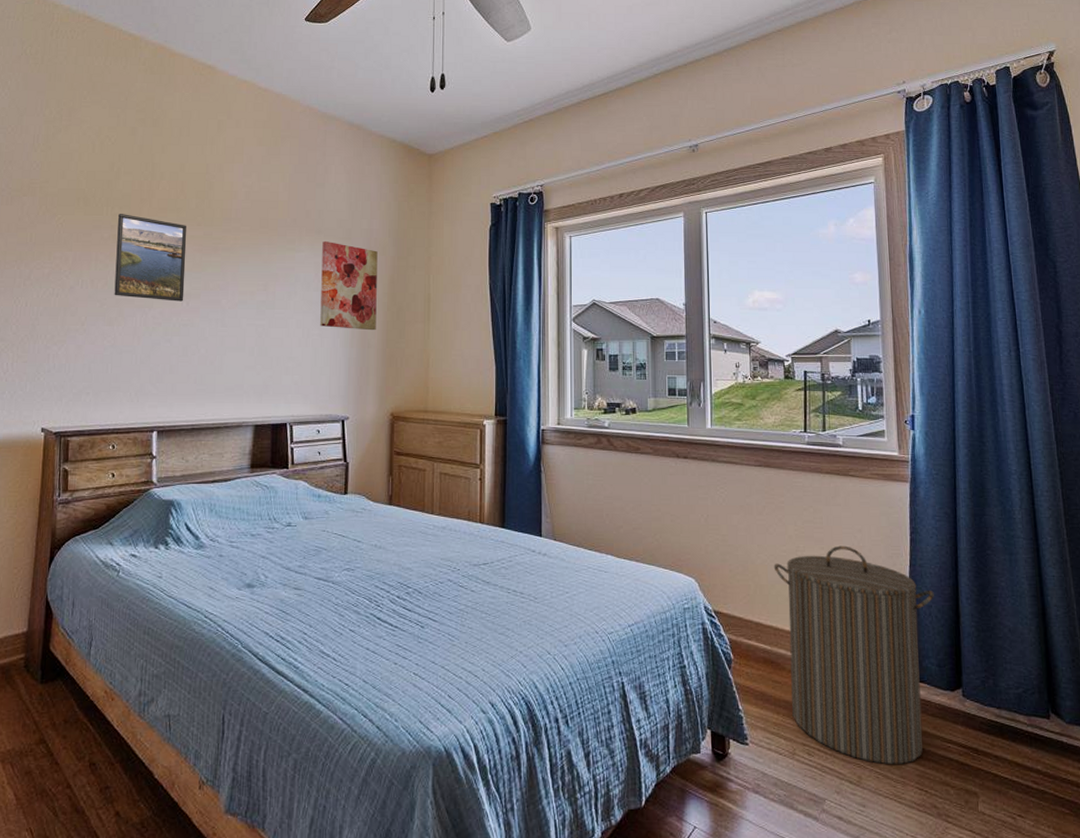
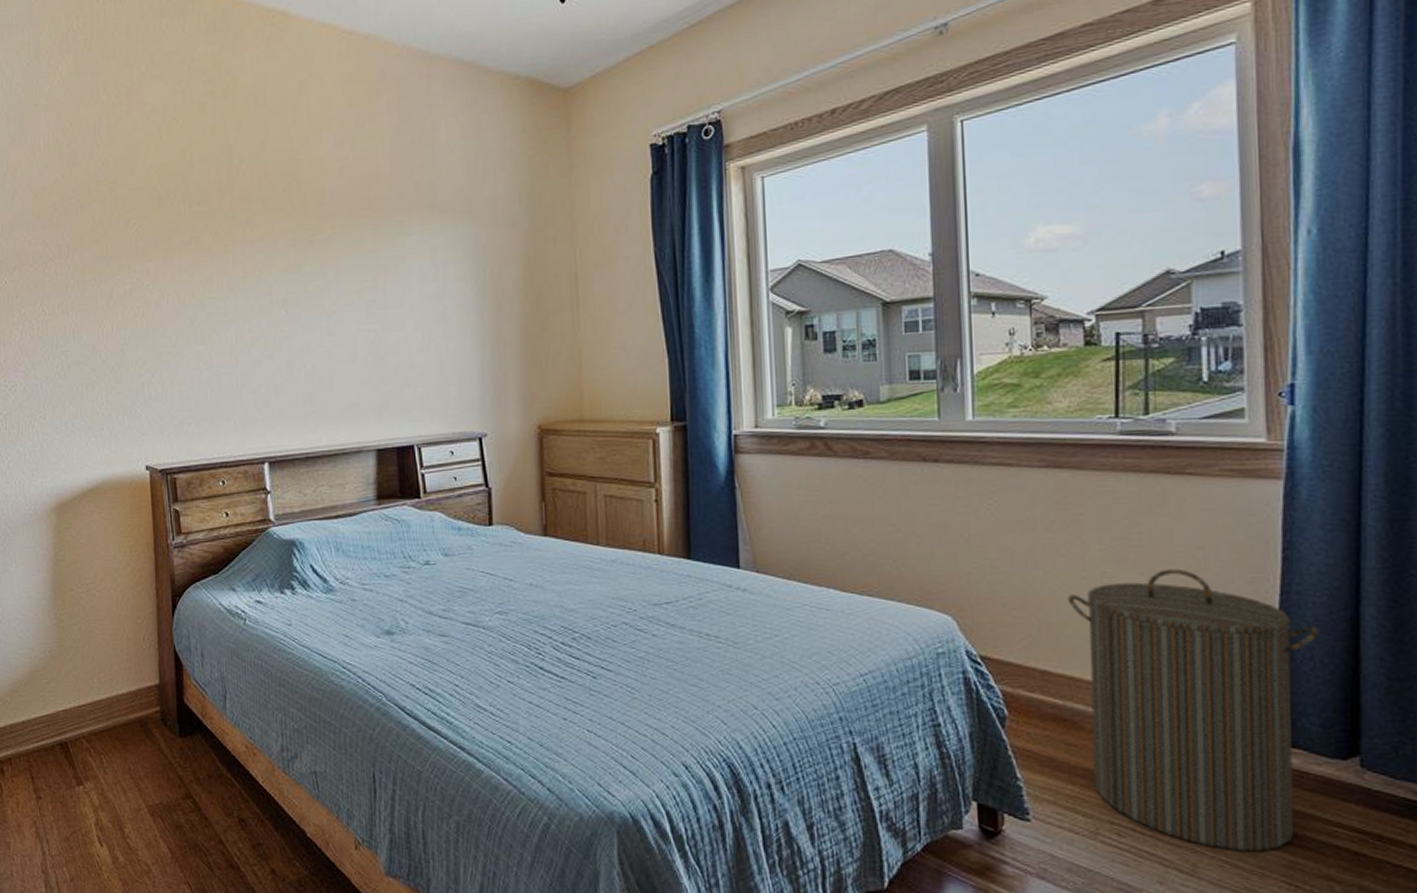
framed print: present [114,214,187,302] -> none [198,210,282,310]
wall art: present [320,240,378,331] -> none [437,217,512,326]

